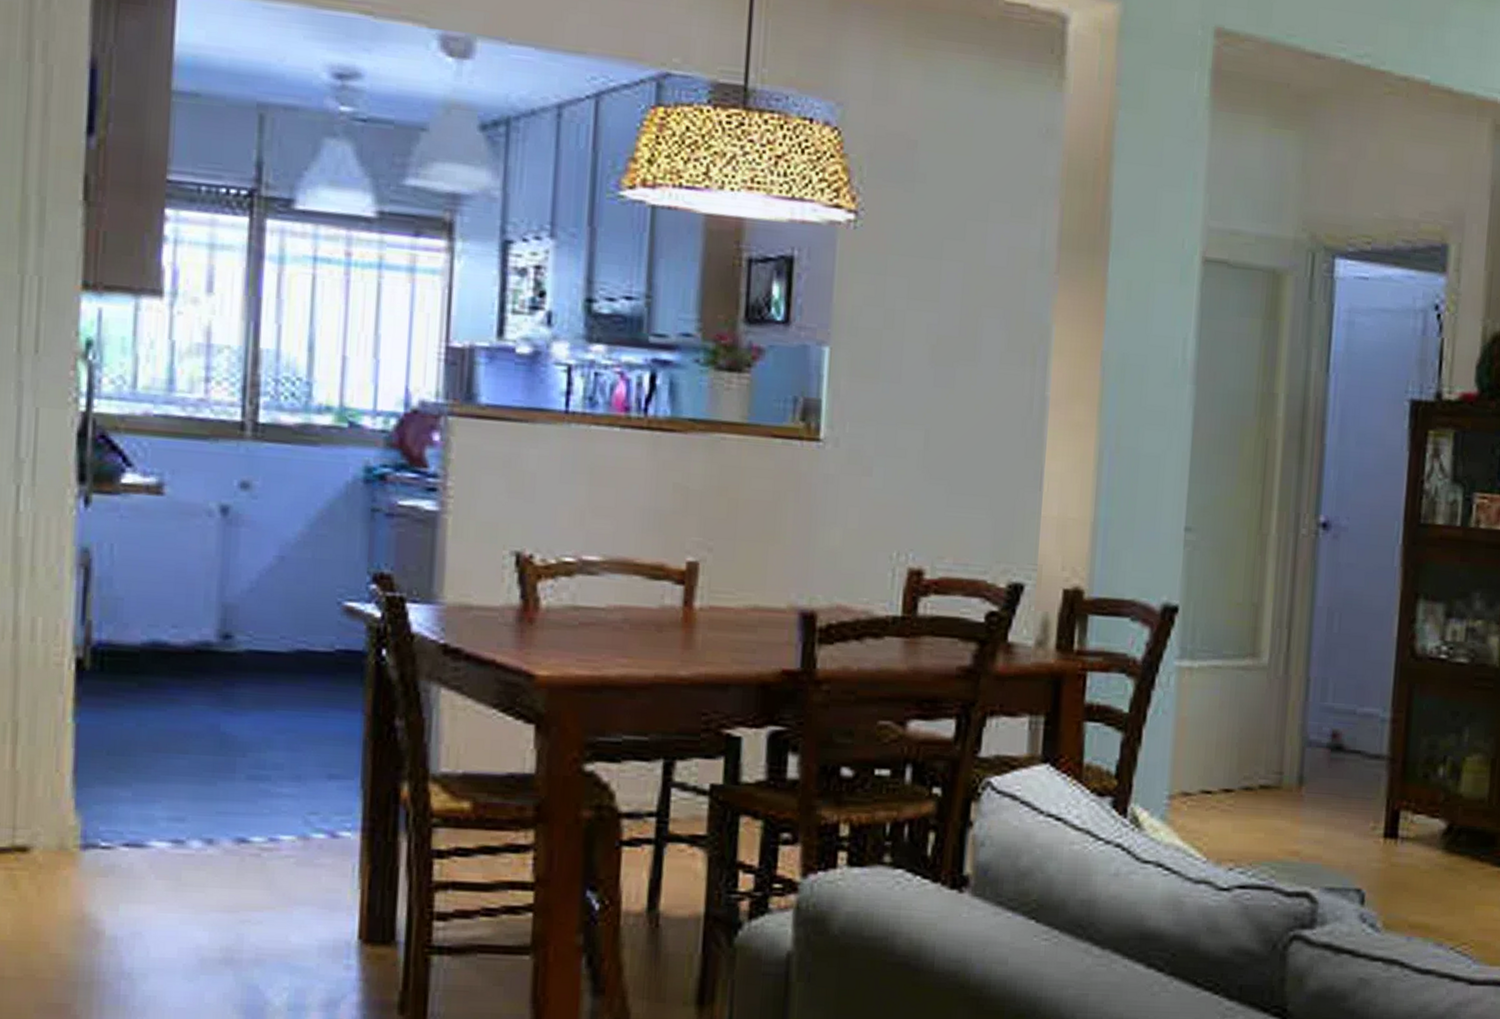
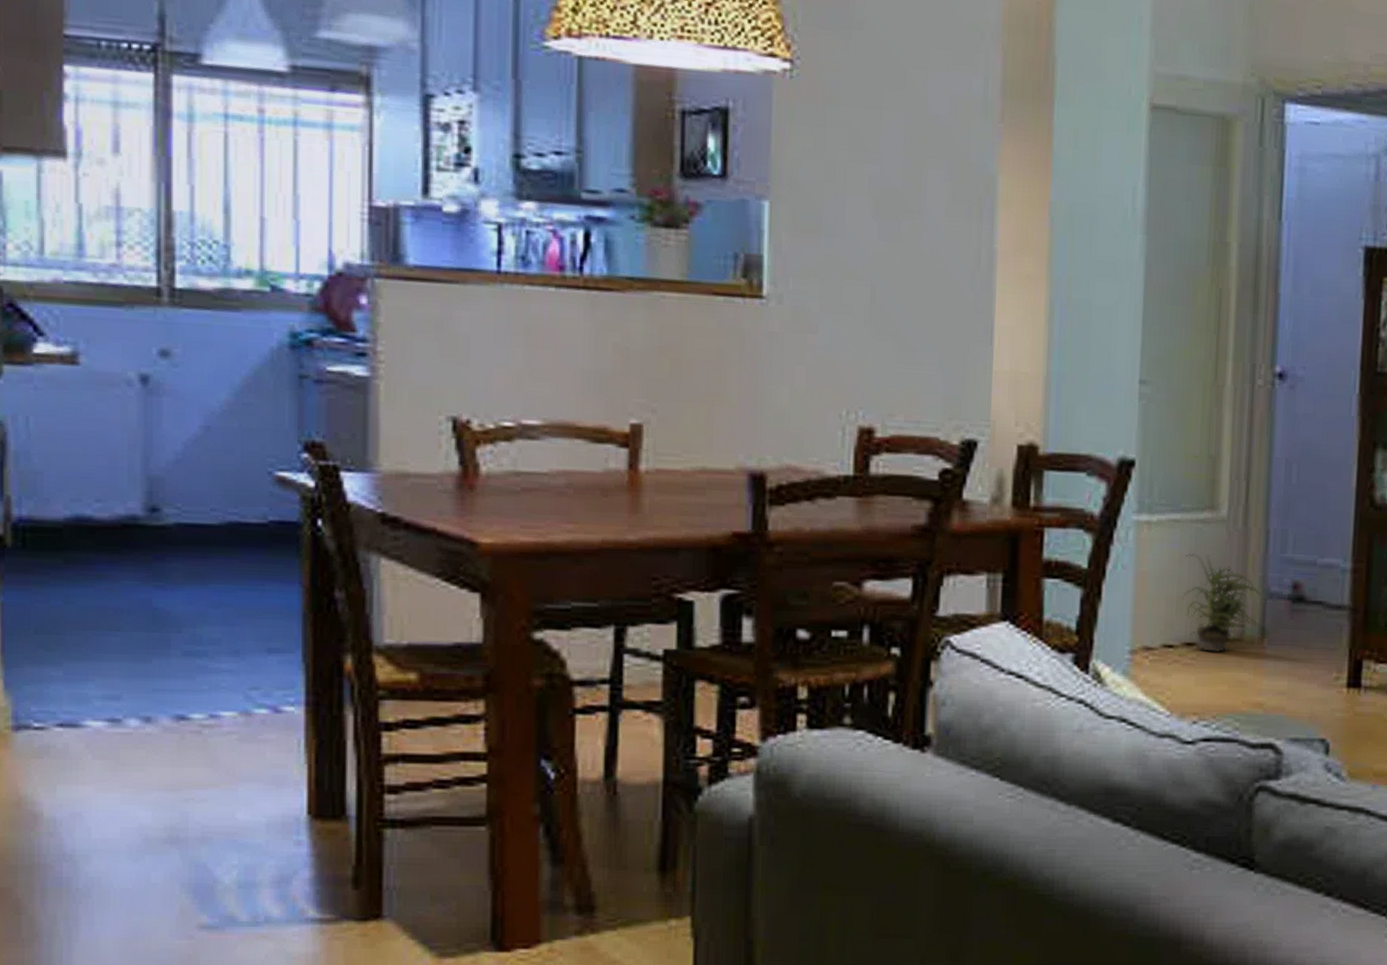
potted plant: none [1221,700,1304,799] -> present [1181,553,1265,652]

